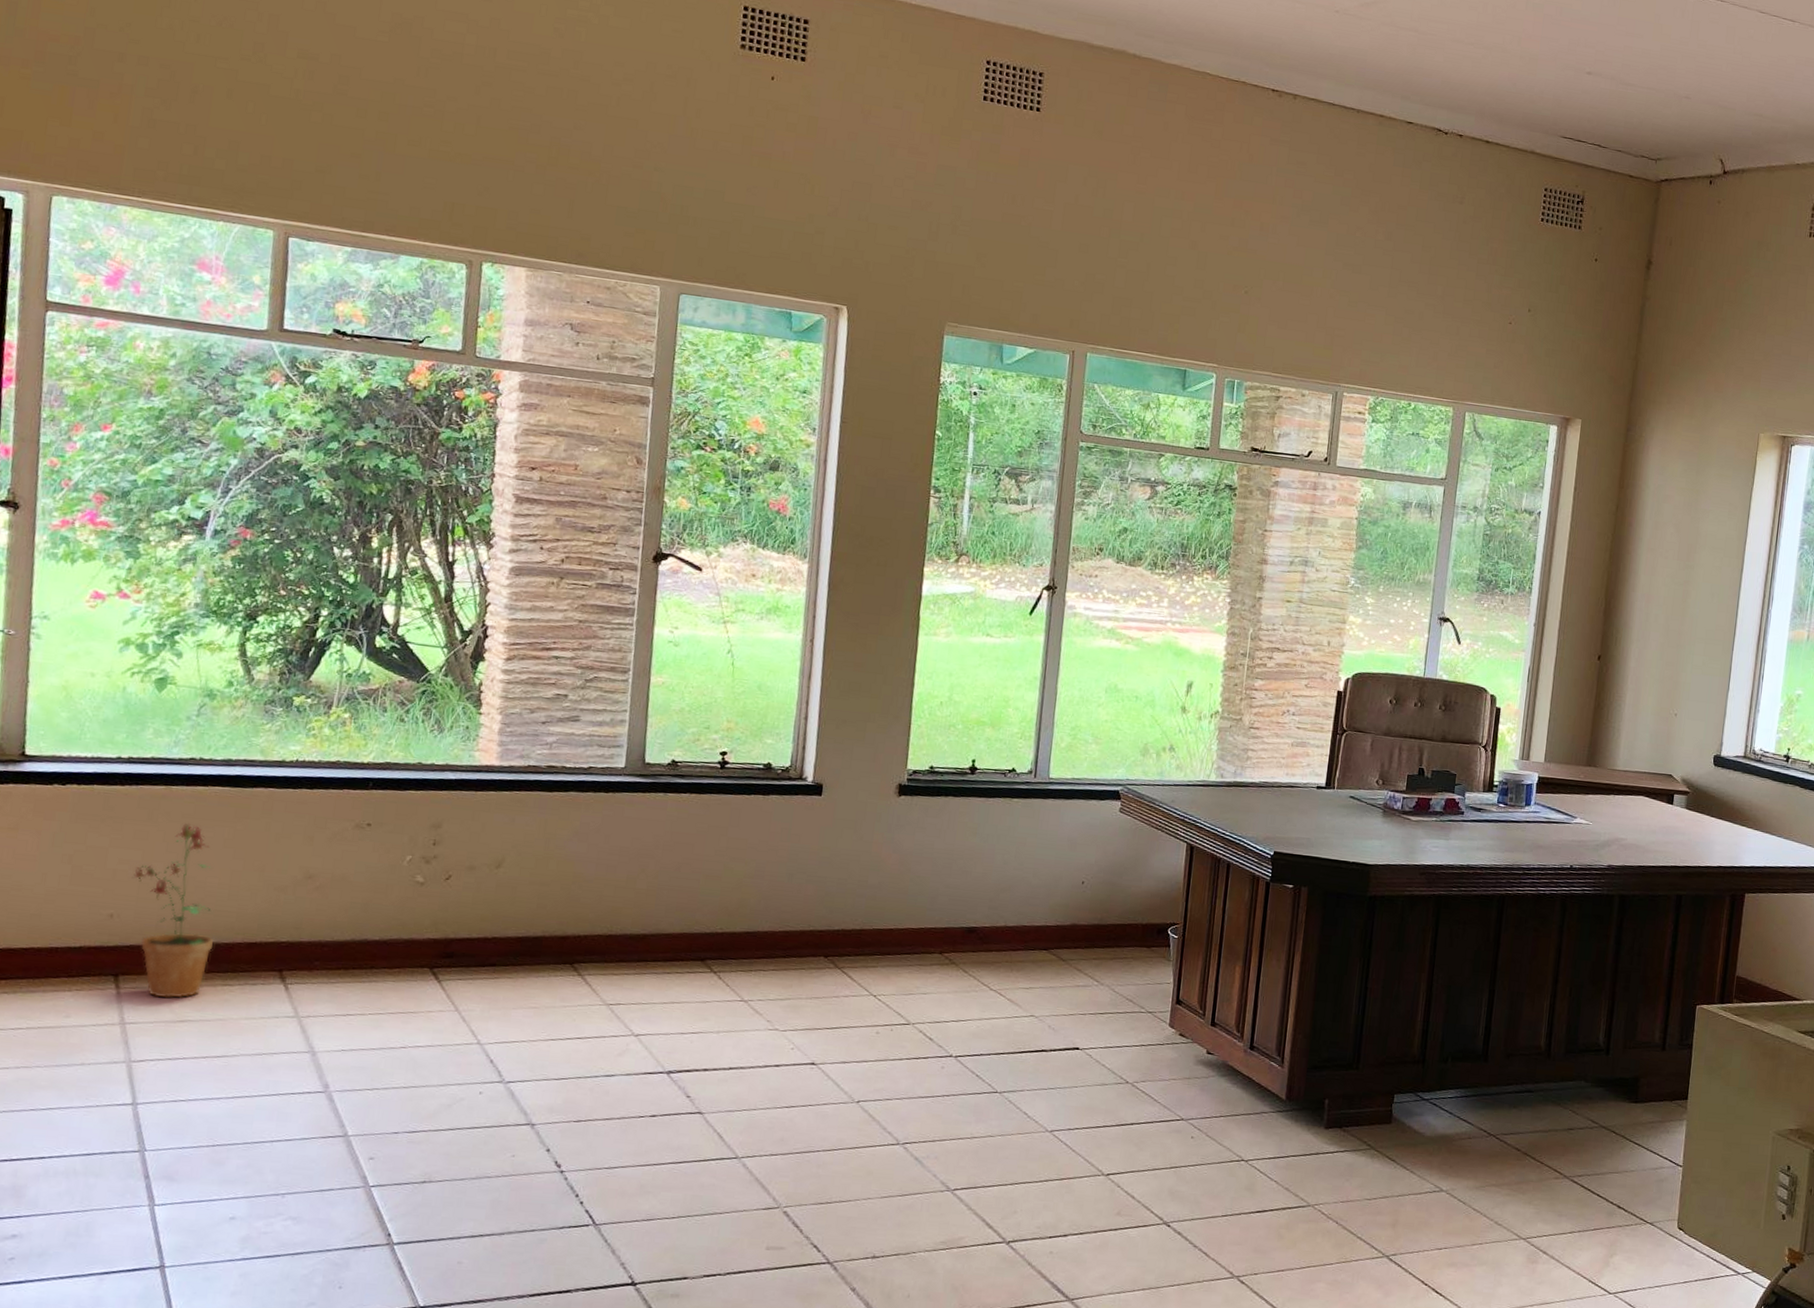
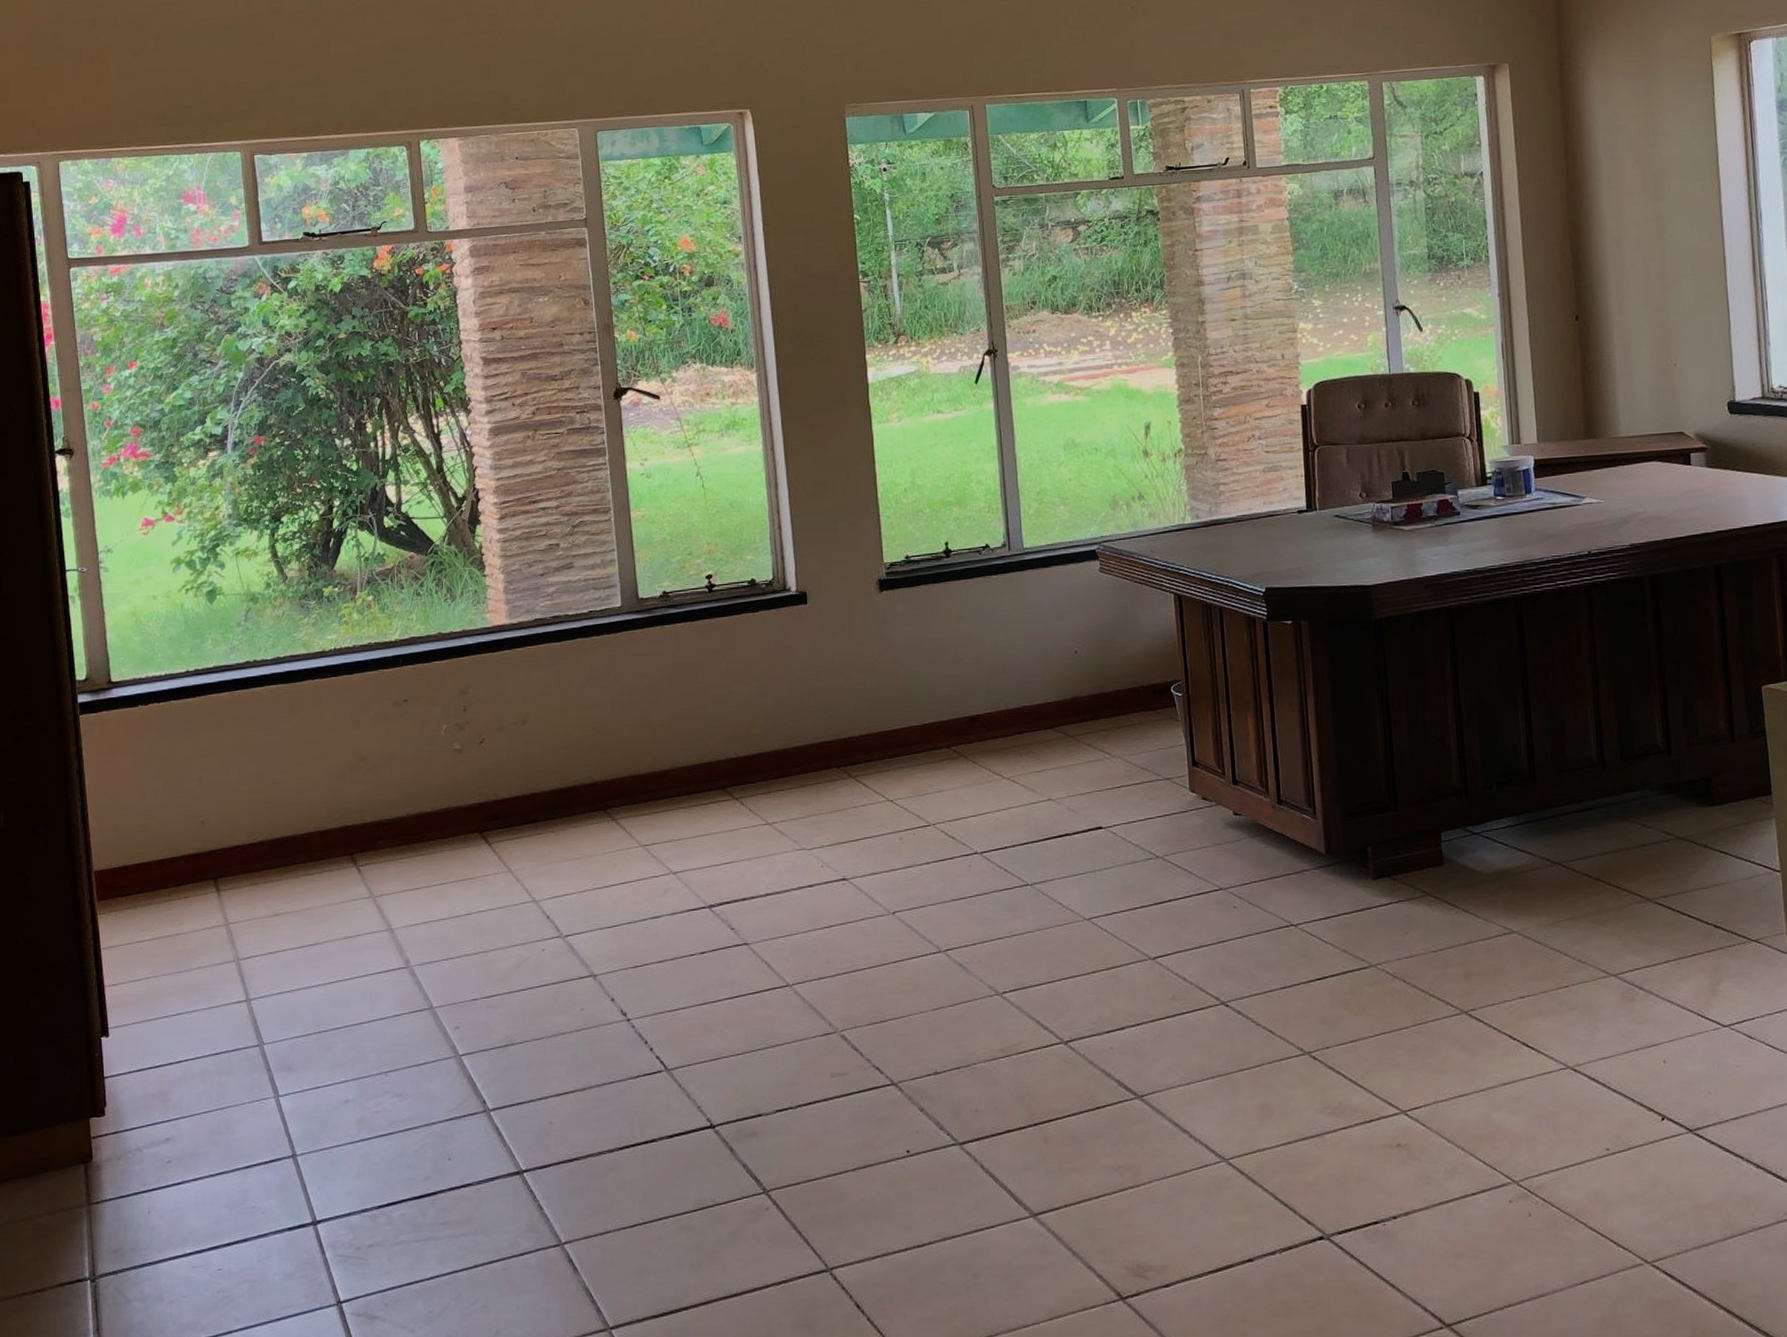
potted plant: present [132,823,213,999] -> none [214,724,290,895]

